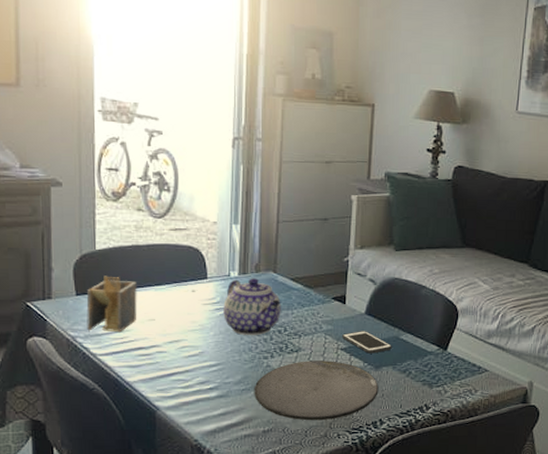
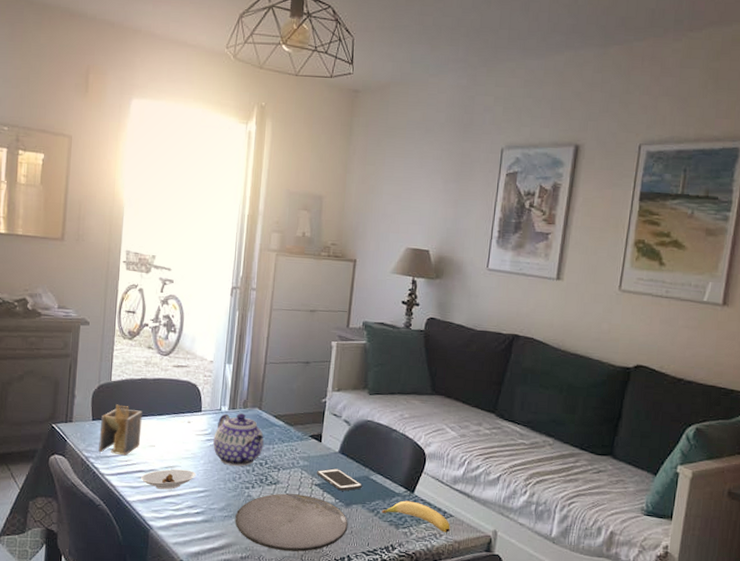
saucer: none [141,343,207,366] -> present [141,469,197,490]
banana: none [413,359,486,388] -> present [381,500,450,533]

